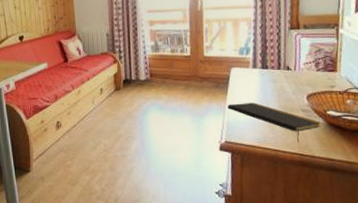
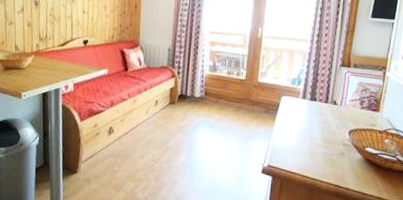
notepad: present [227,102,322,143] -> none [274,130,359,174]

